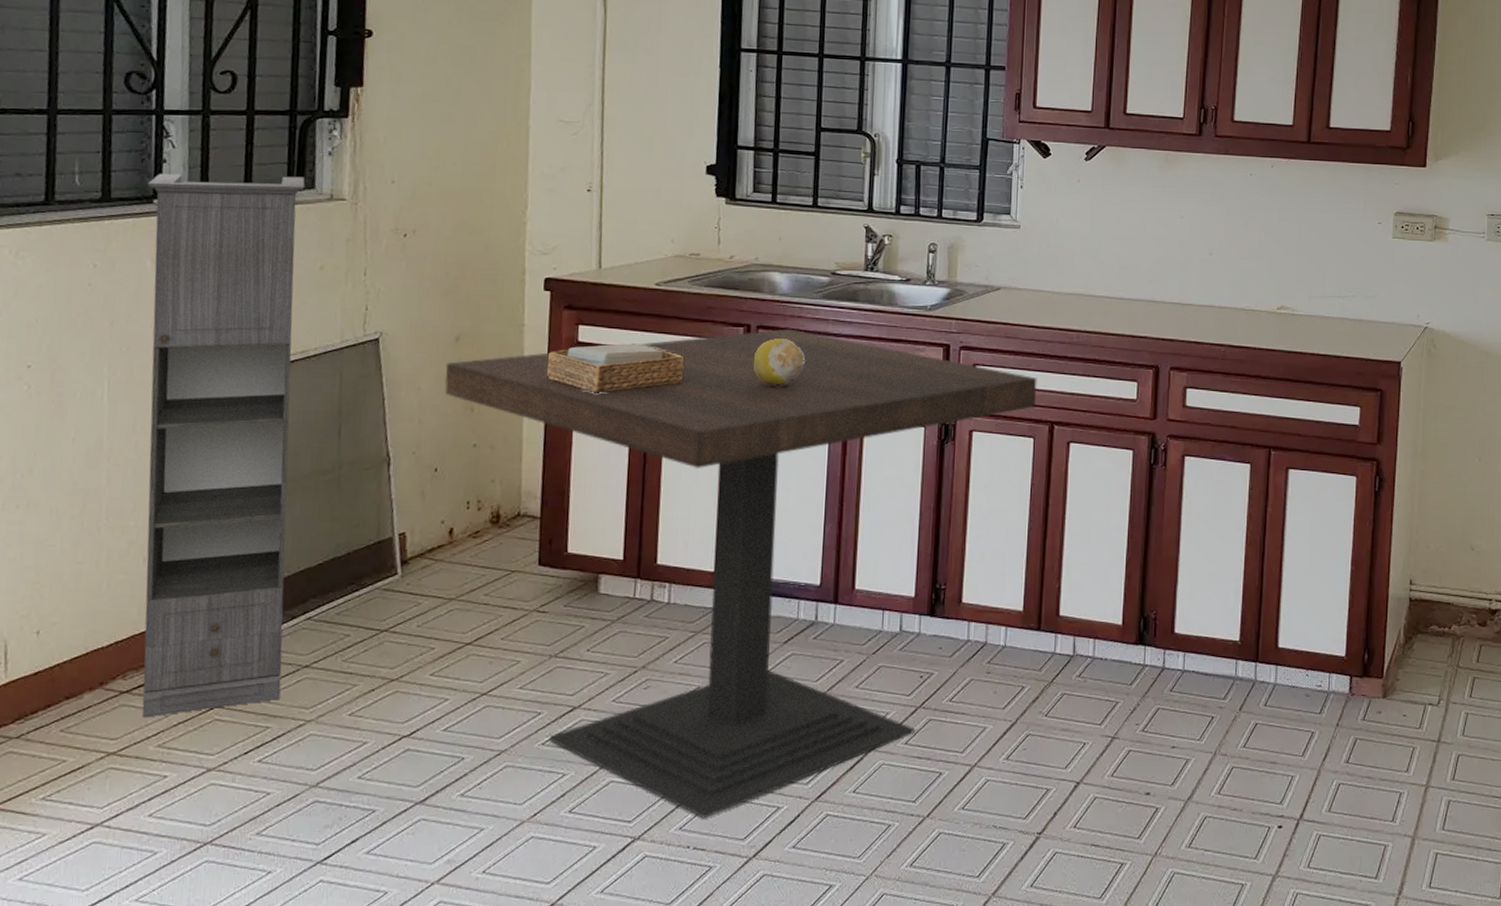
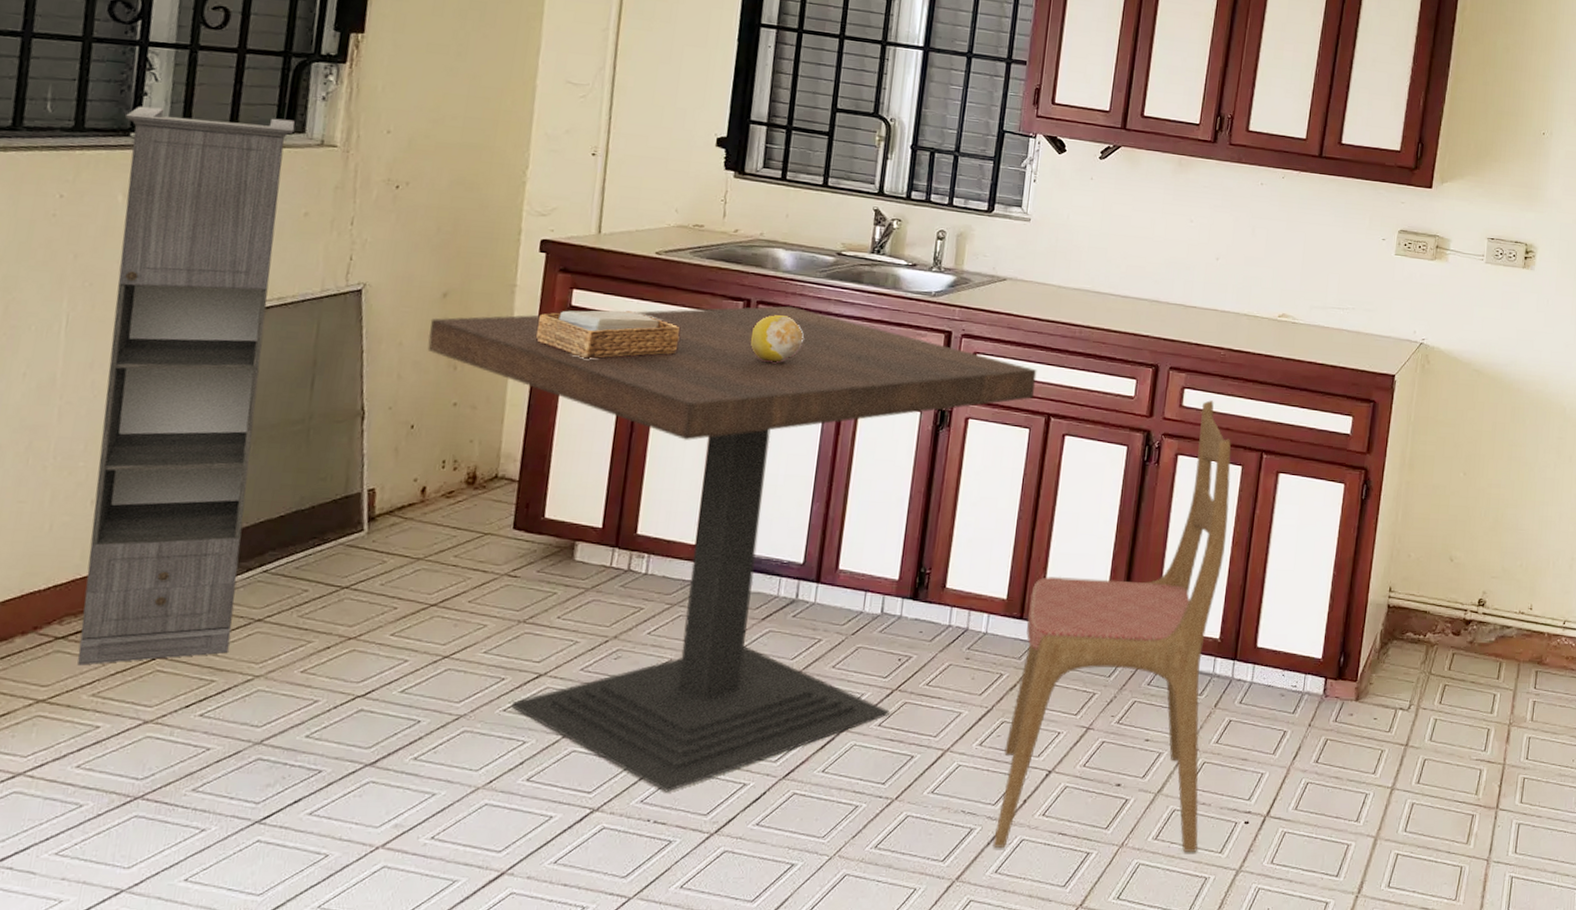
dining chair: none [1026,399,1241,861] -> present [993,400,1231,852]

